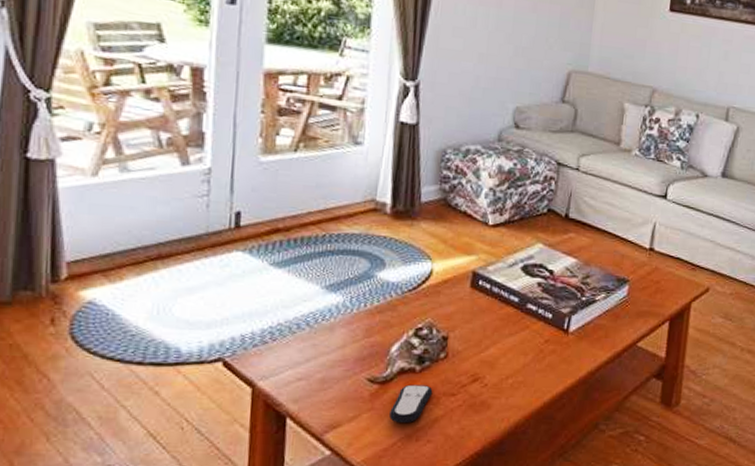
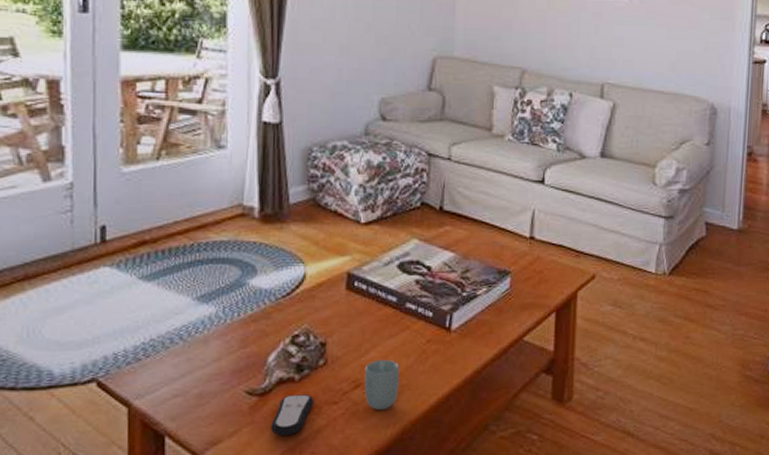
cup: none [481,356,517,404] -> present [363,359,399,410]

